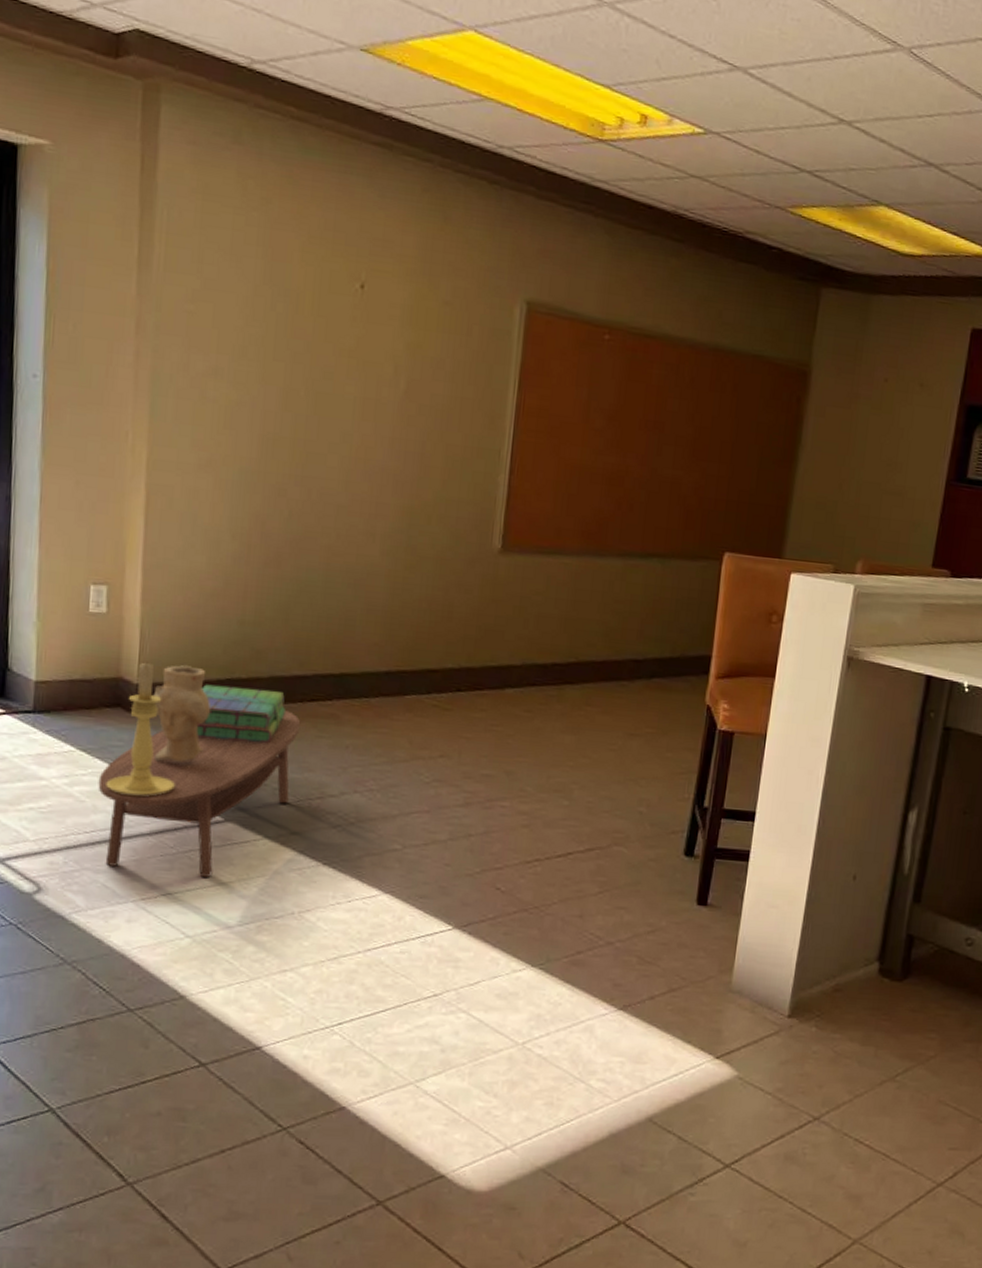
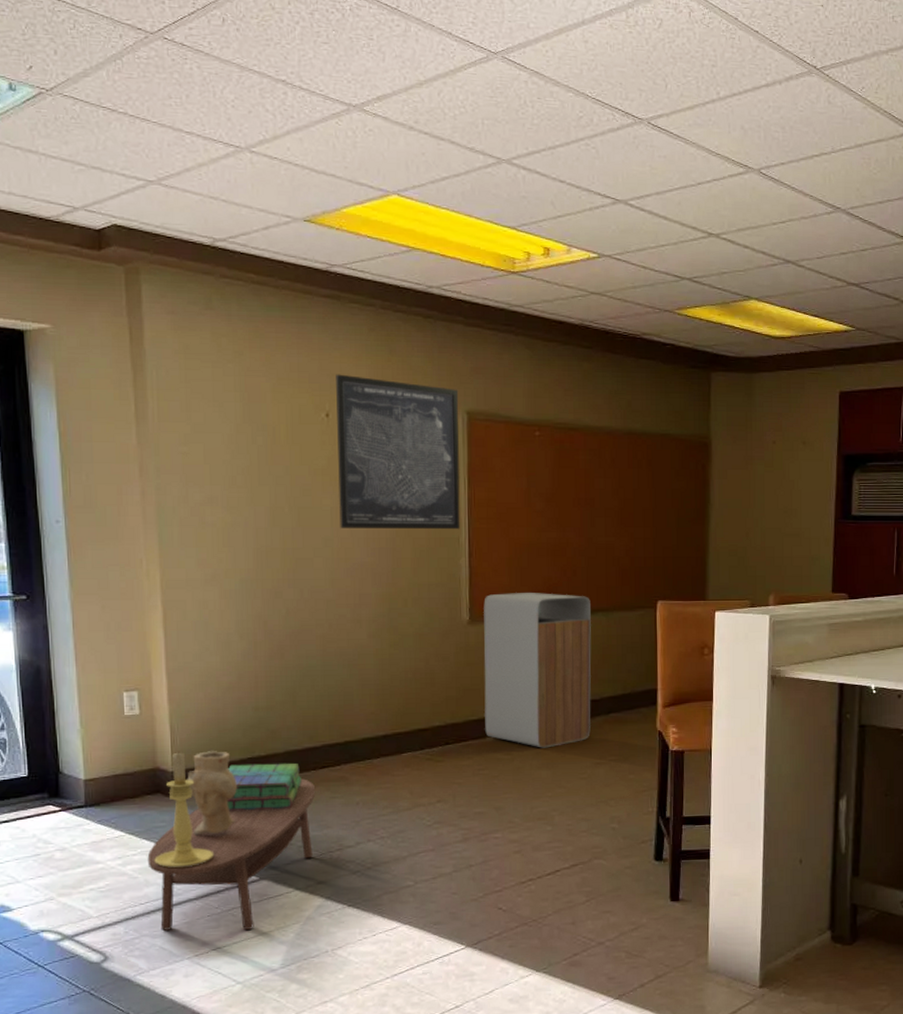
wall art: none [362,238,520,441] -> present [336,374,460,530]
trash can: none [504,521,646,710] -> present [483,593,591,748]

